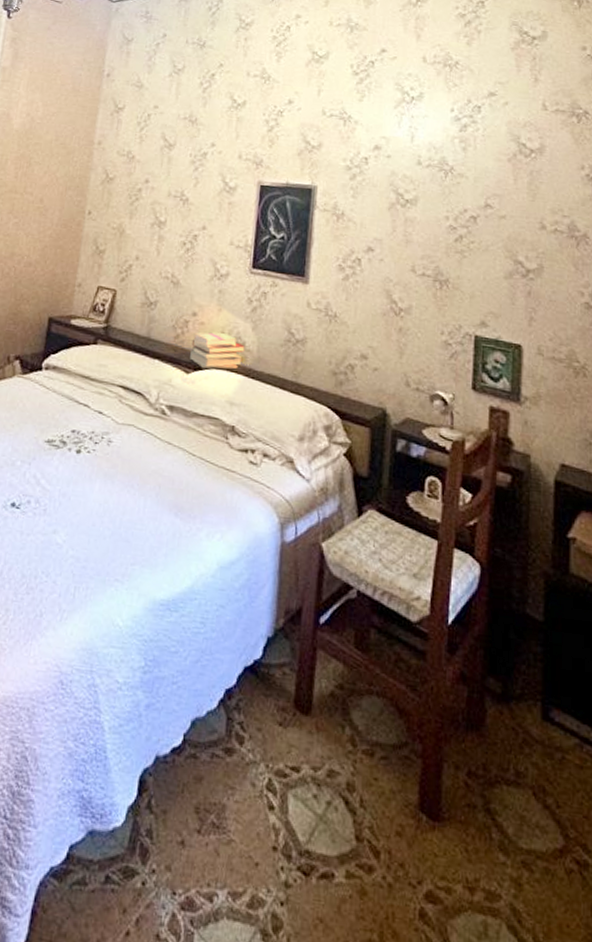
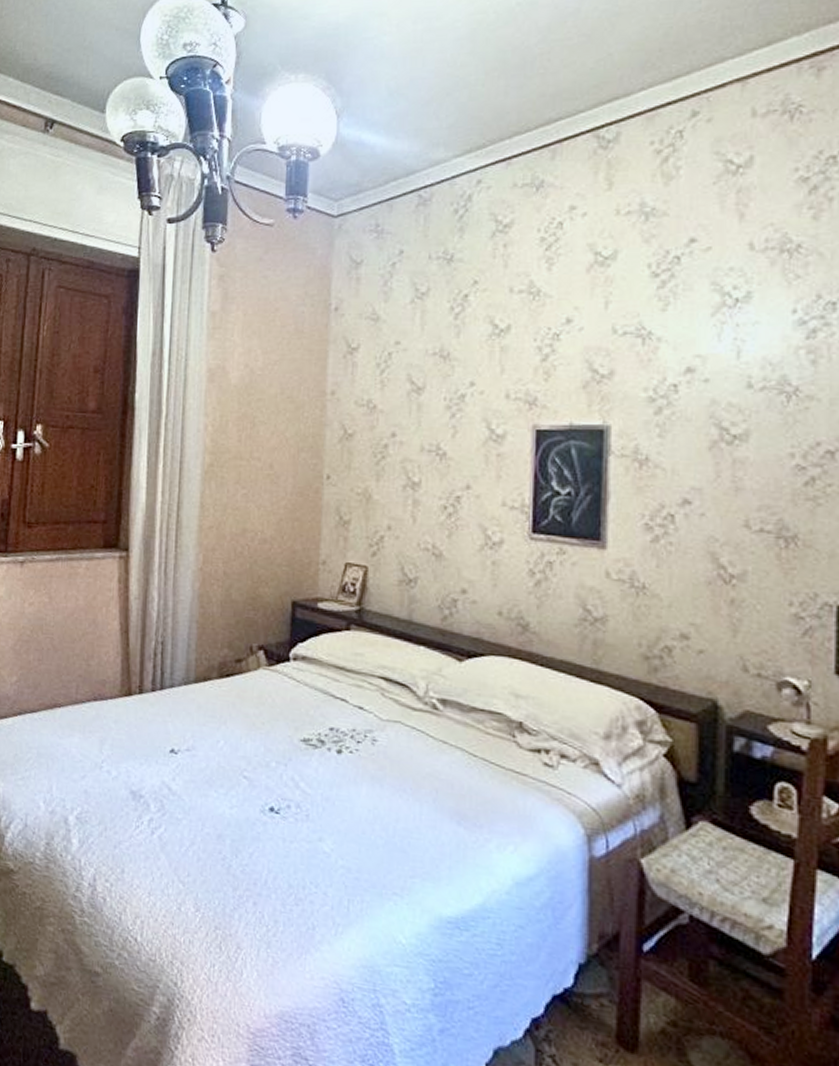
books: present [189,332,245,370] -> none [460,611,529,657]

